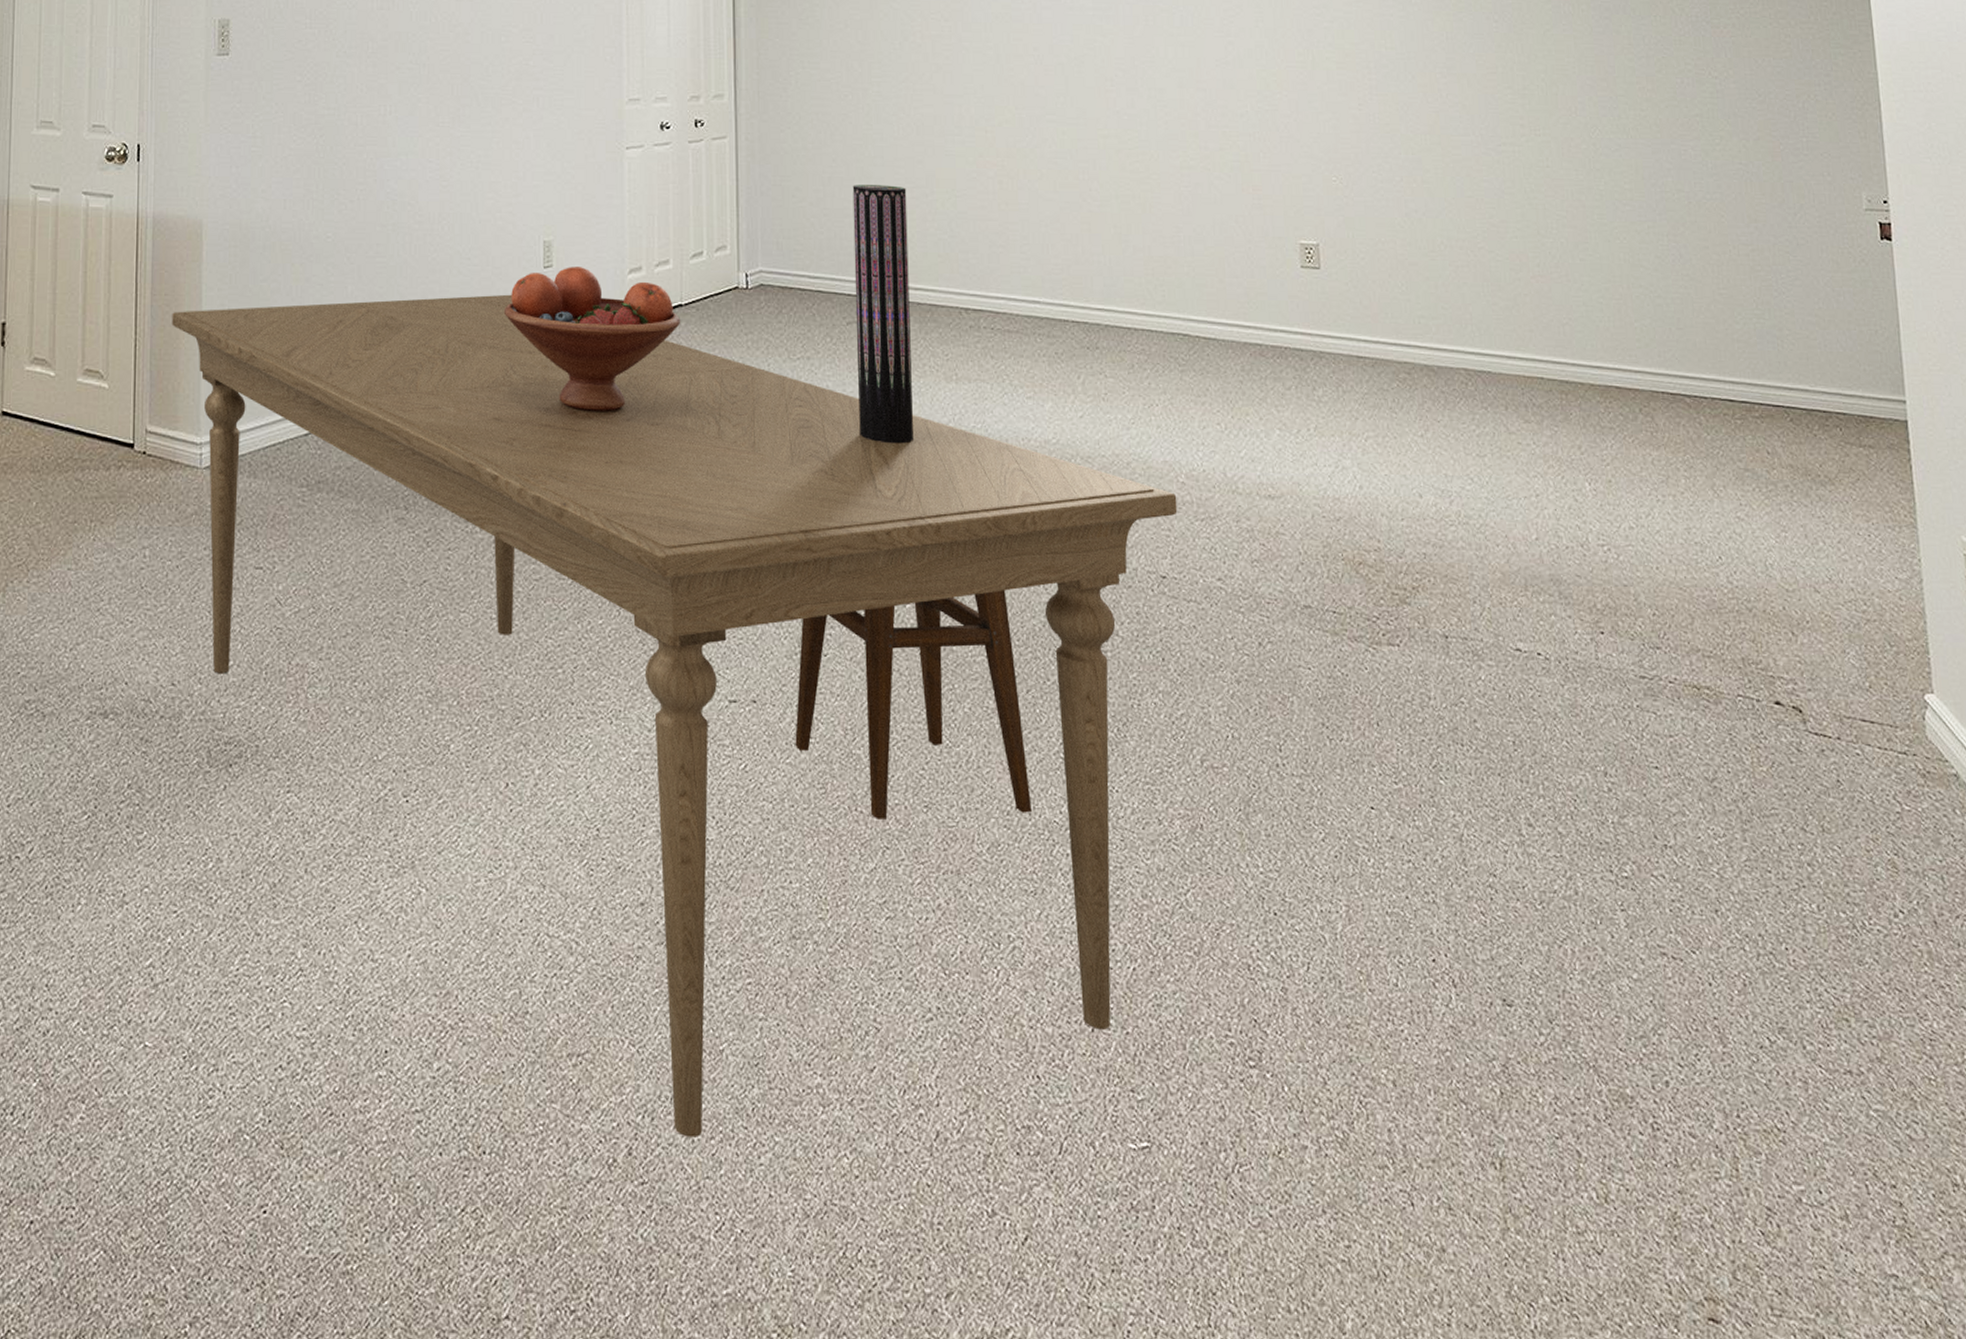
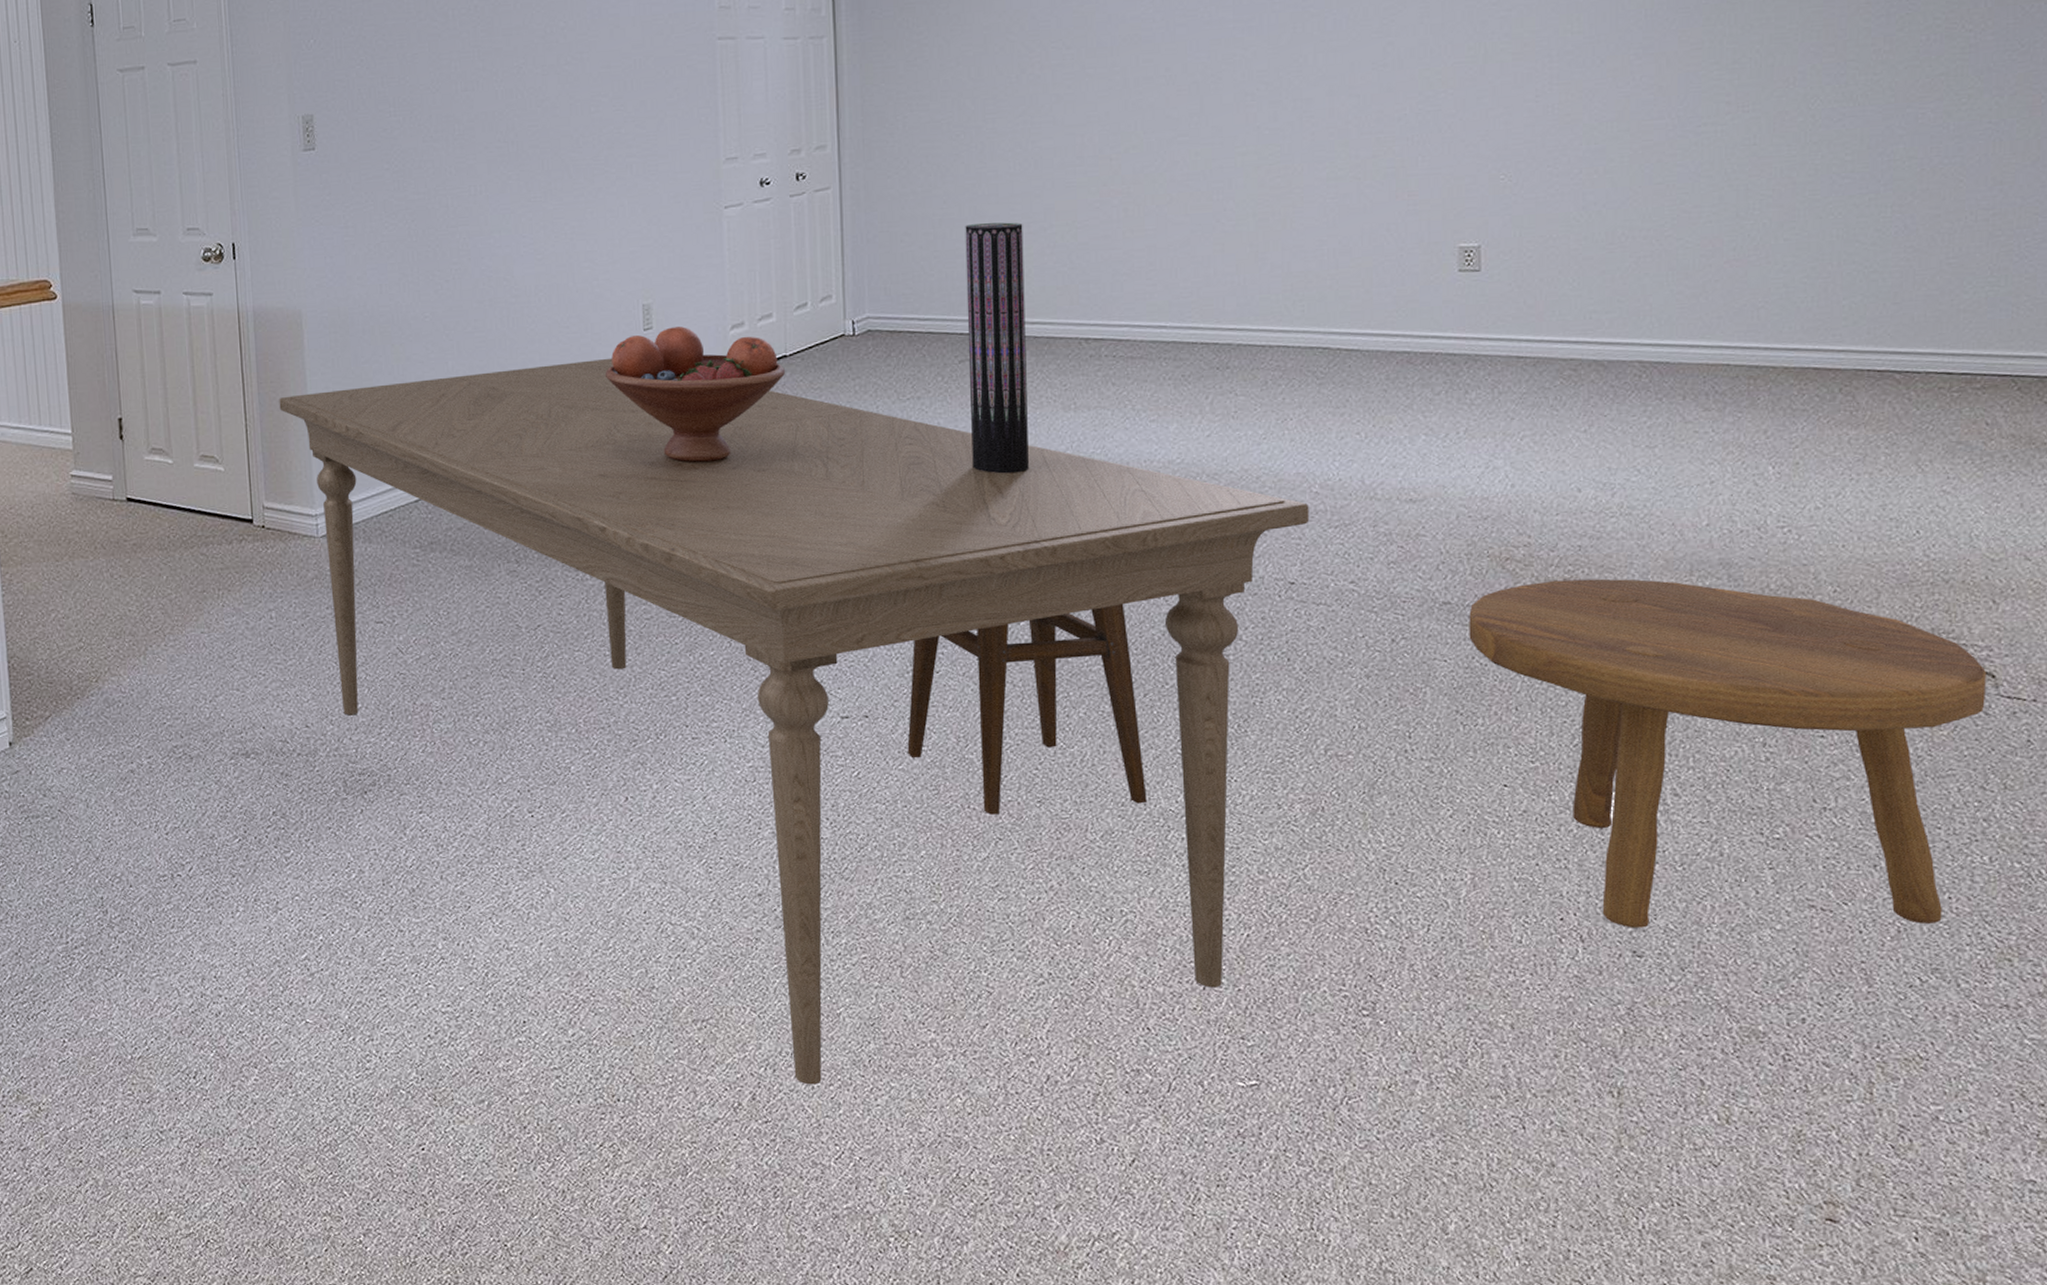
footstool: none [1328,588,1797,977] -> present [1469,578,1986,928]

